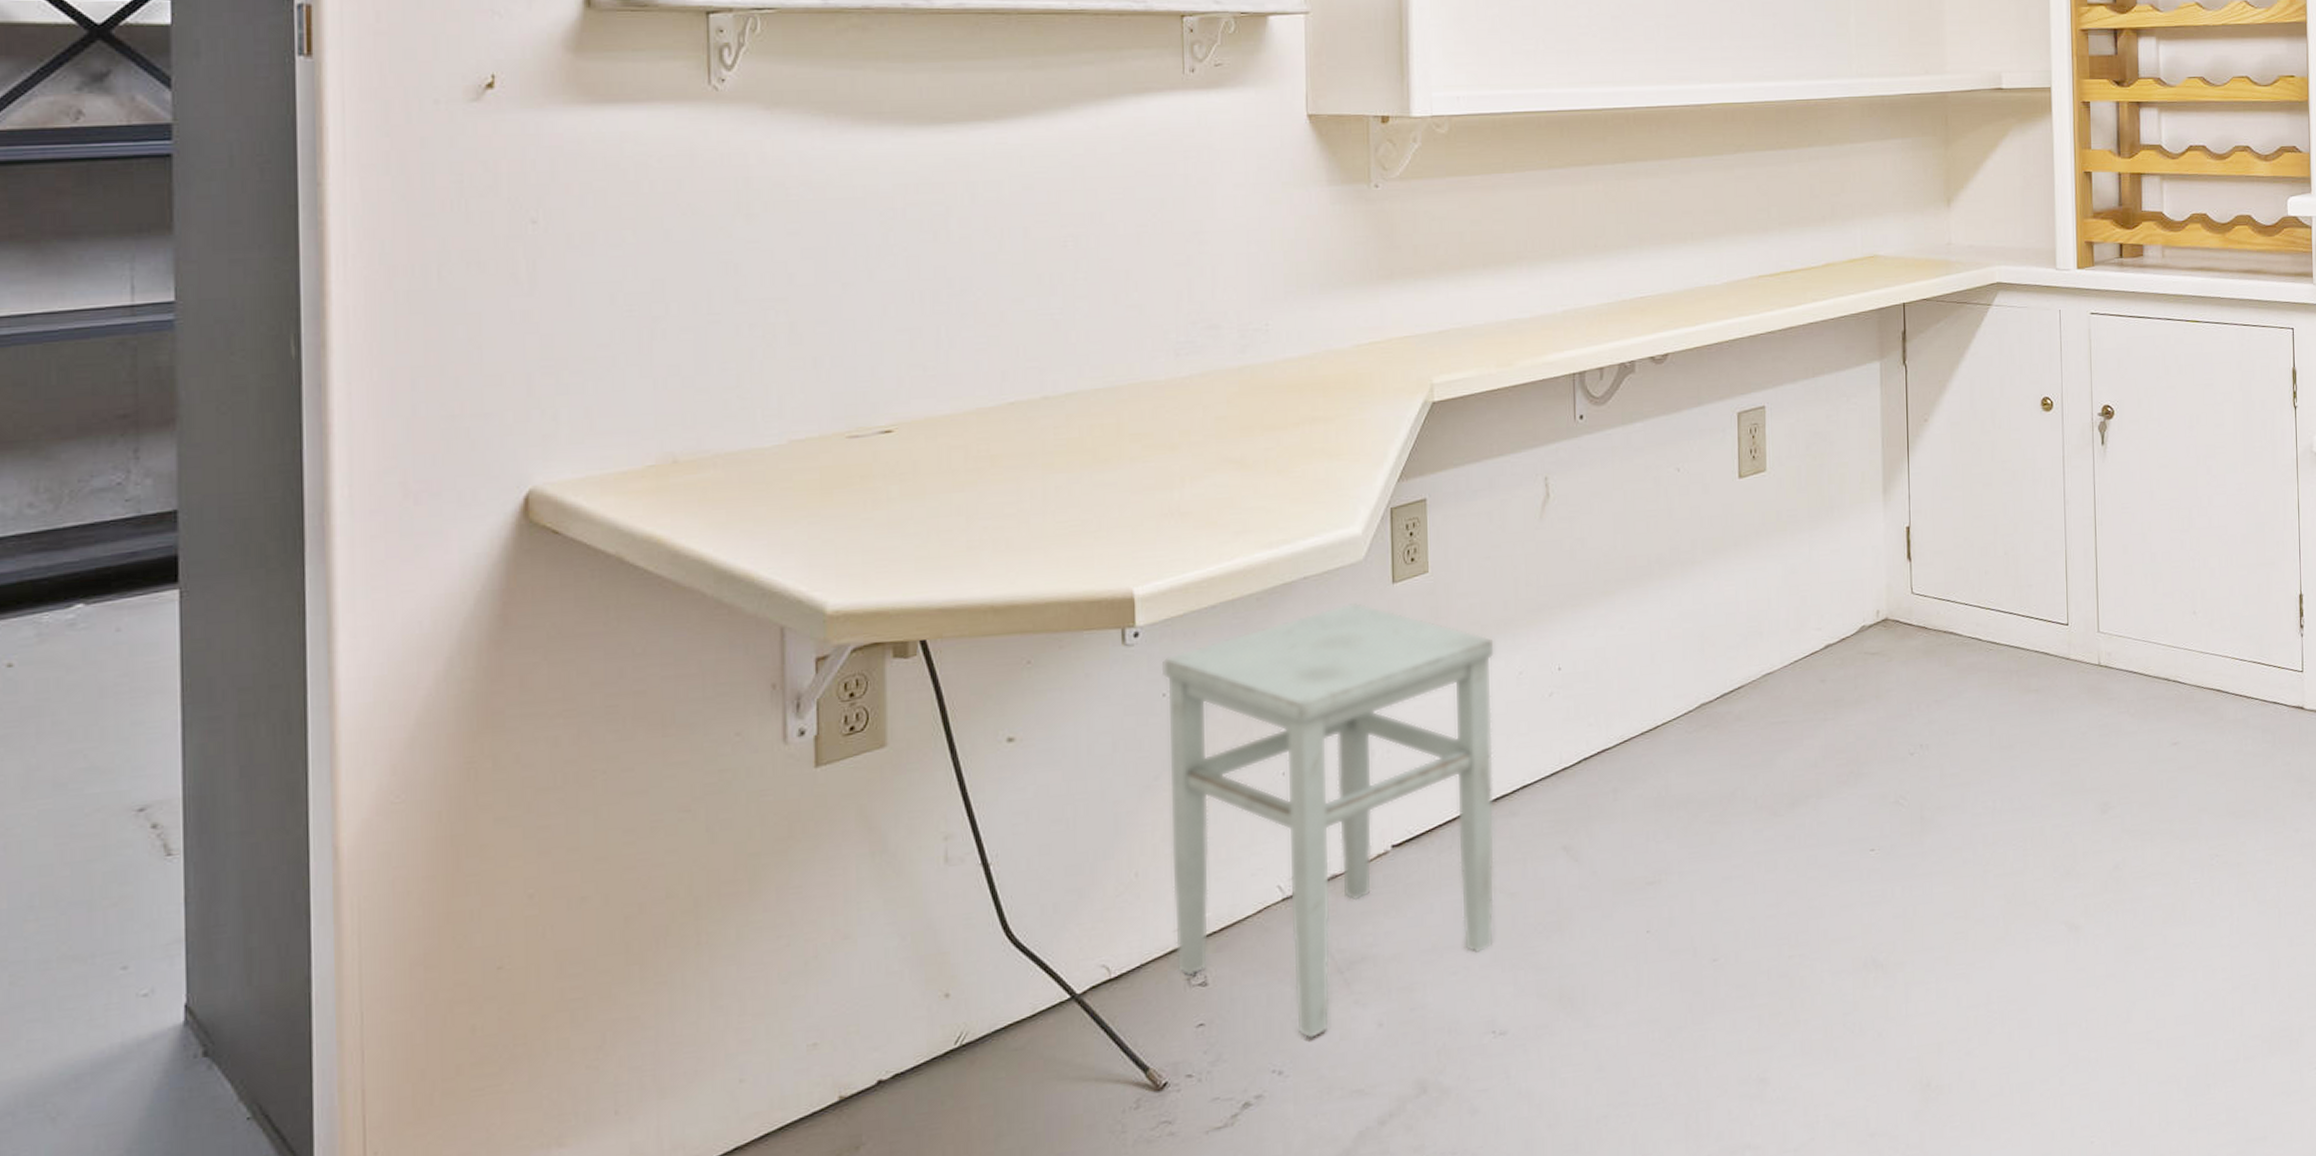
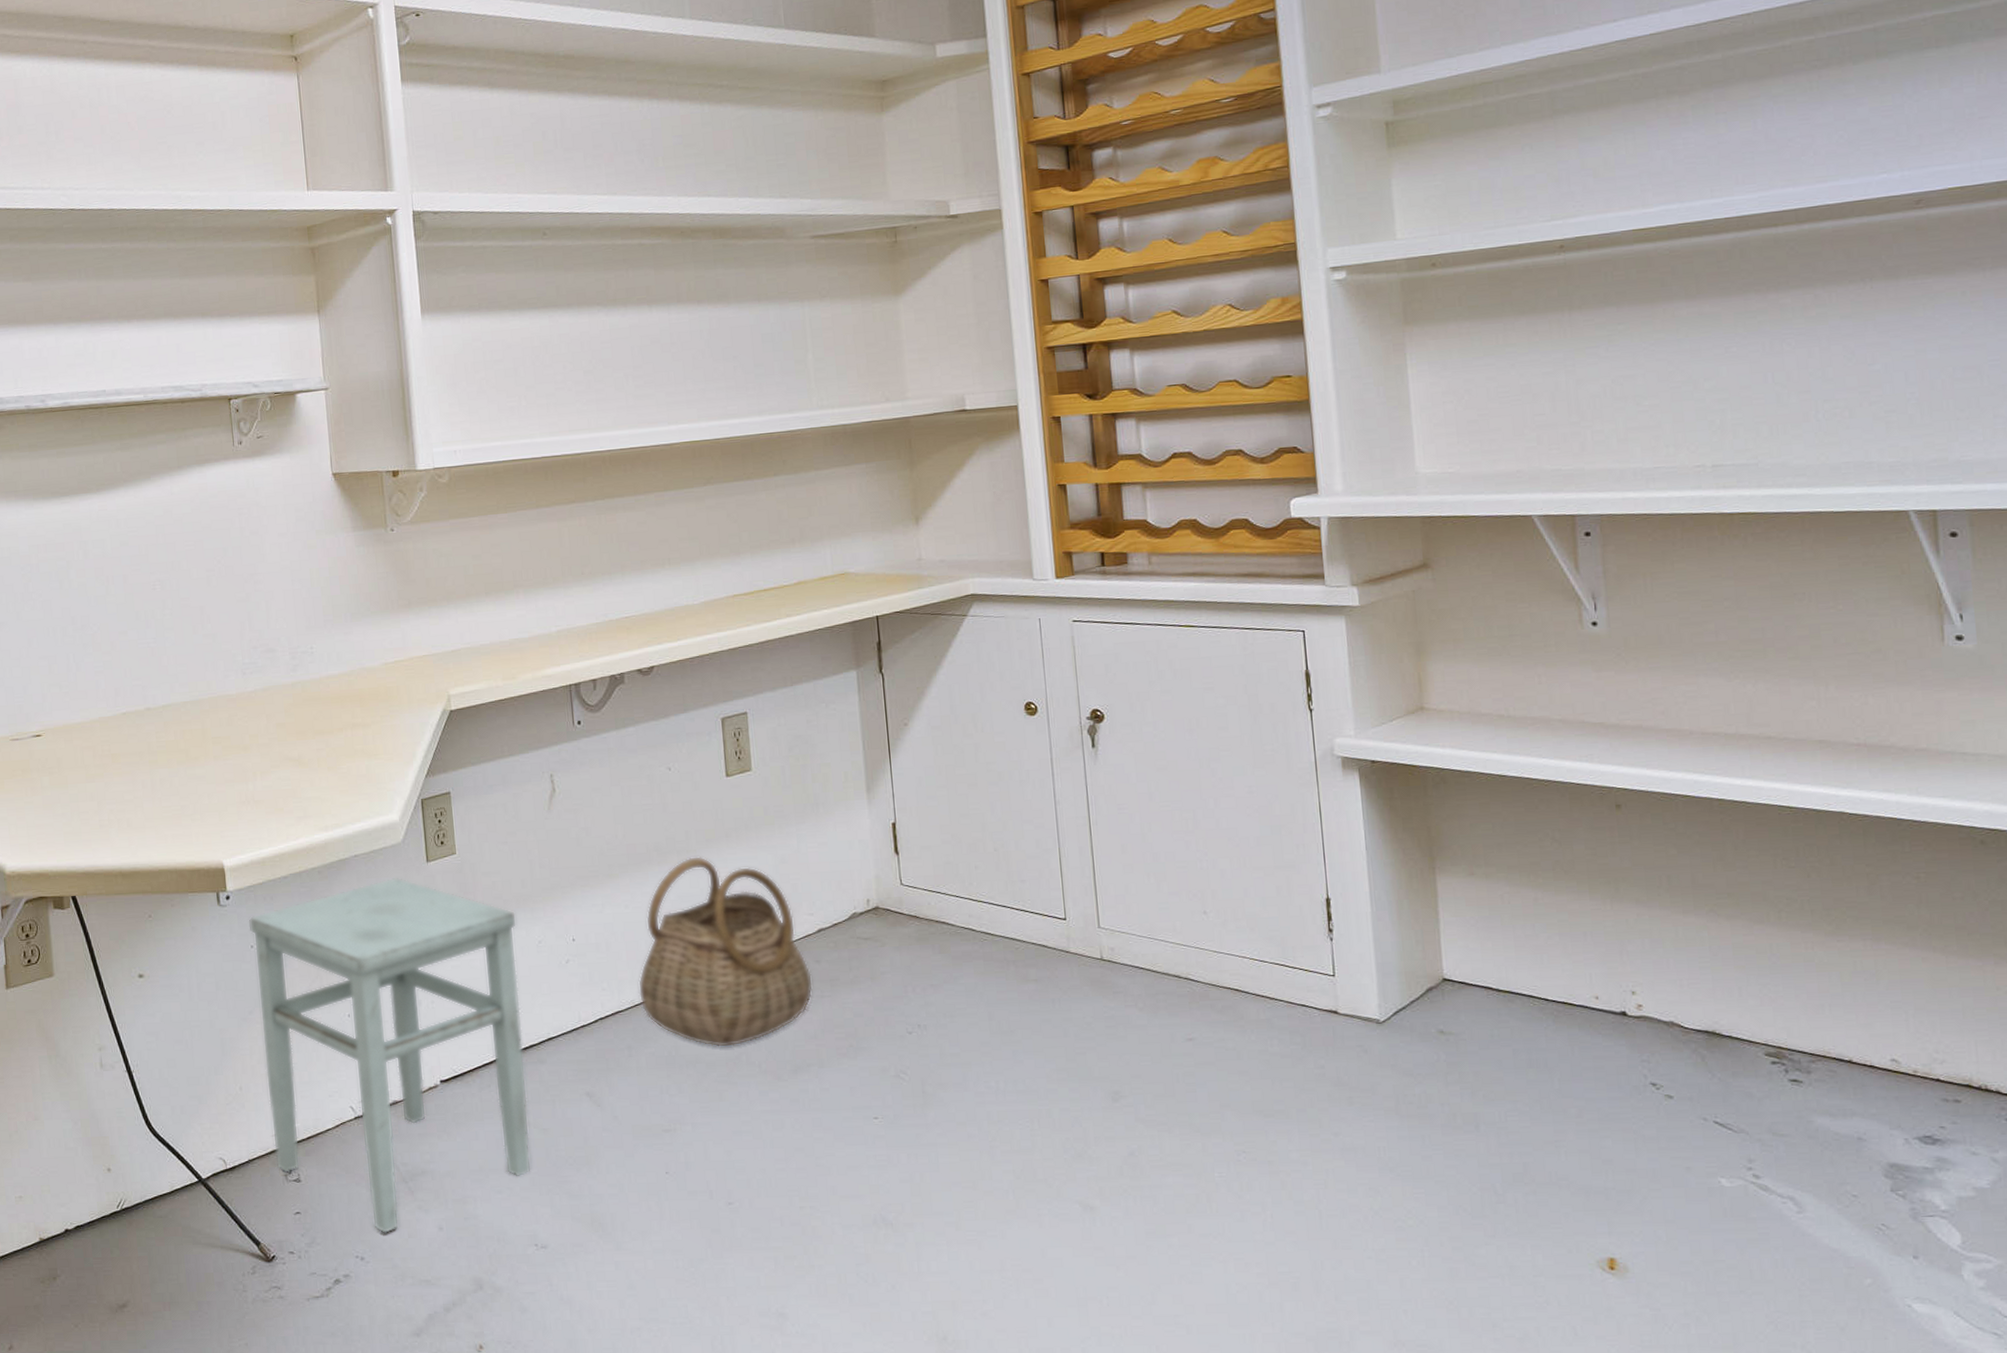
basket: none [1628,567,1817,784] -> present [638,855,814,1048]

